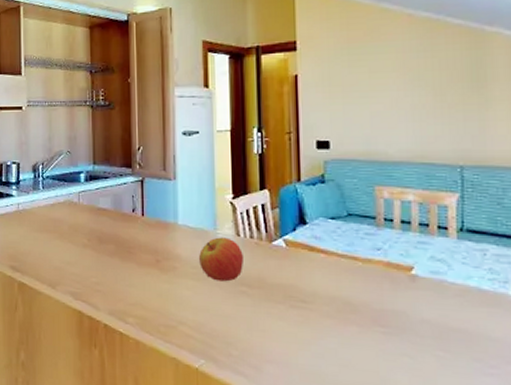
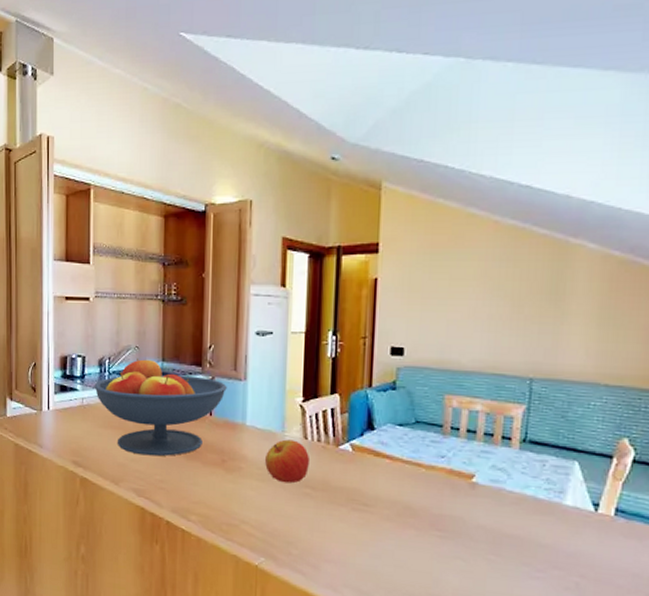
fruit bowl: none [29,162,157,259] -> present [94,357,227,456]

